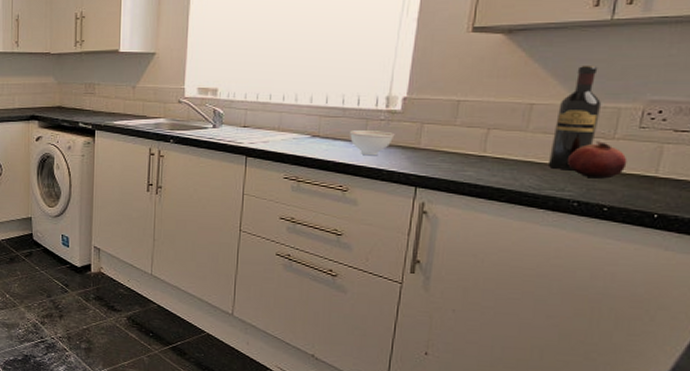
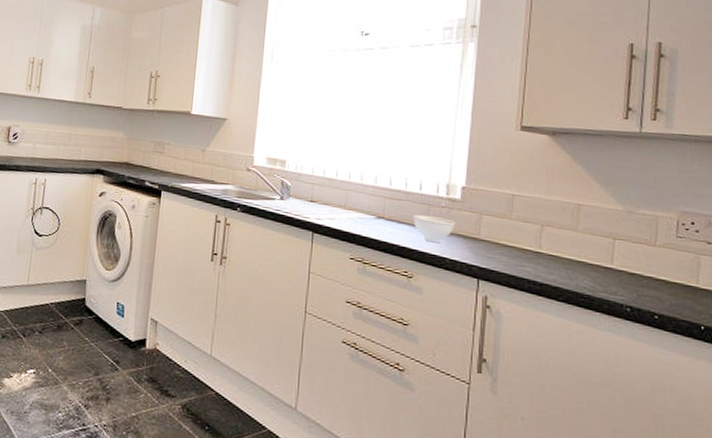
wine bottle: present [547,65,602,171] -> none [599,172,641,275]
fruit: present [566,141,628,179] -> none [616,247,670,286]

